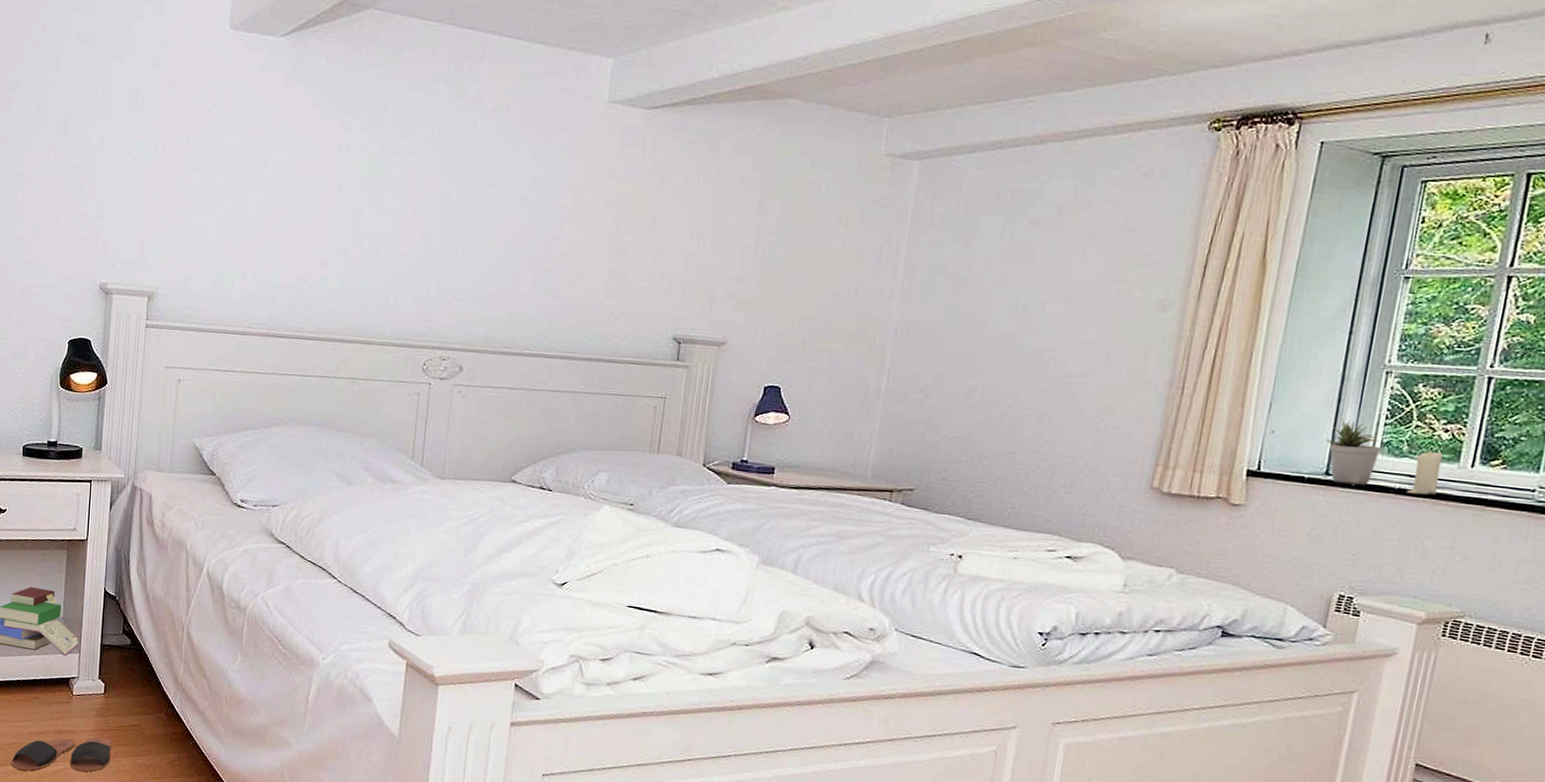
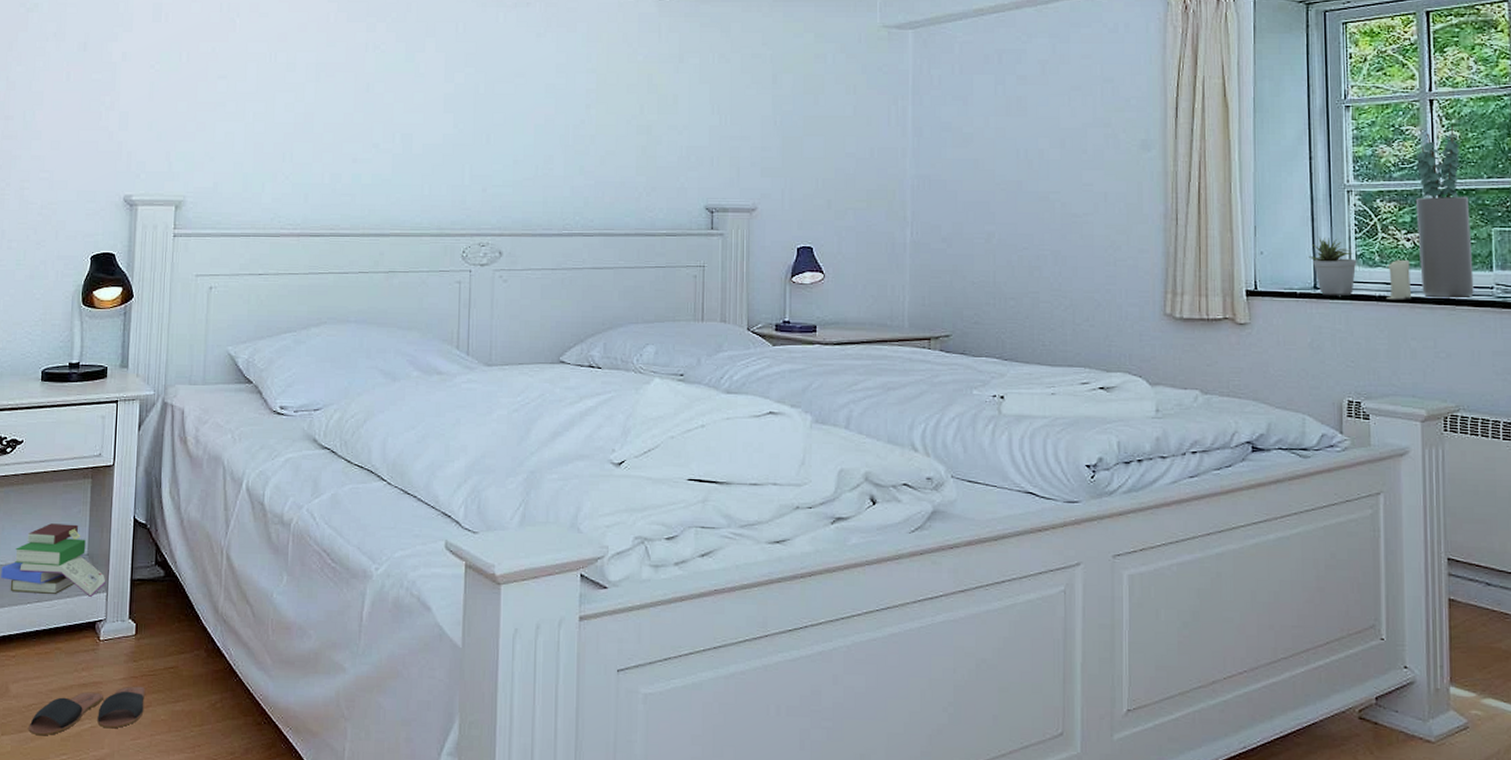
vase: none [1450,307,1534,500] -> present [1415,125,1474,299]

